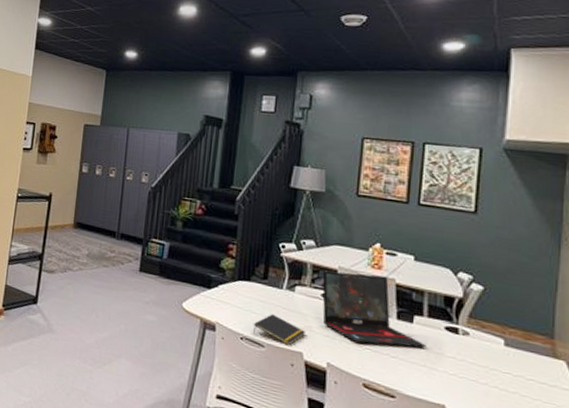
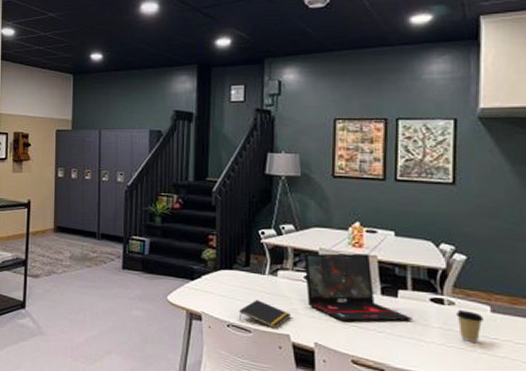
coffee cup: none [470,340,497,375] -> present [457,309,484,342]

